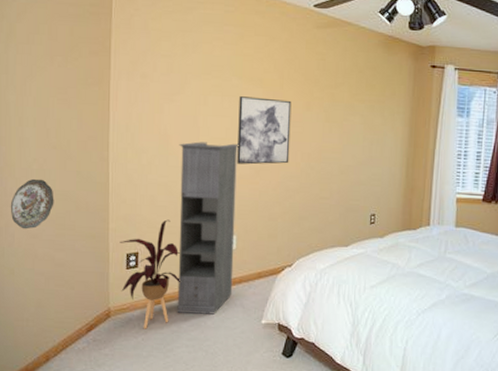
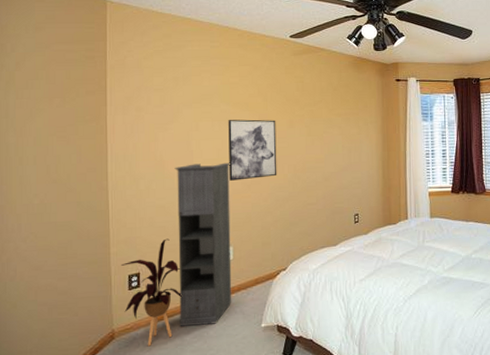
decorative plate: present [10,178,54,230] -> none [11,213,56,263]

